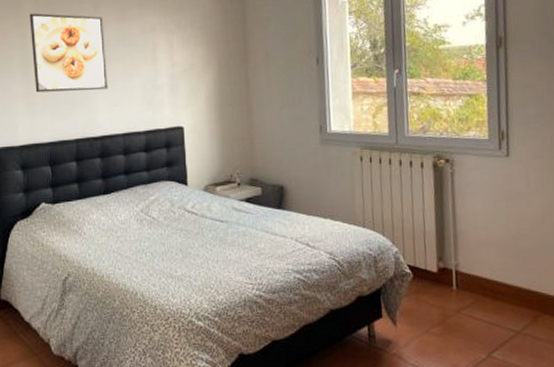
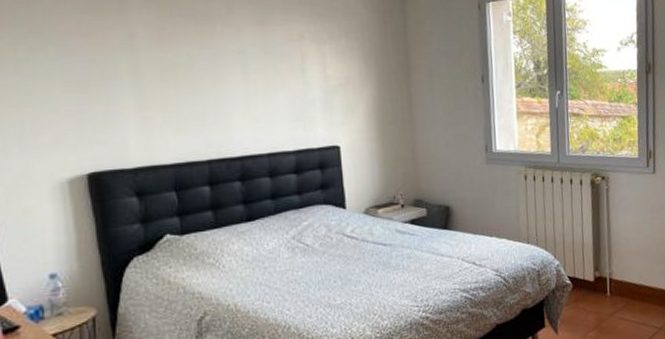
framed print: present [29,13,108,93] -> none [139,9,248,105]

